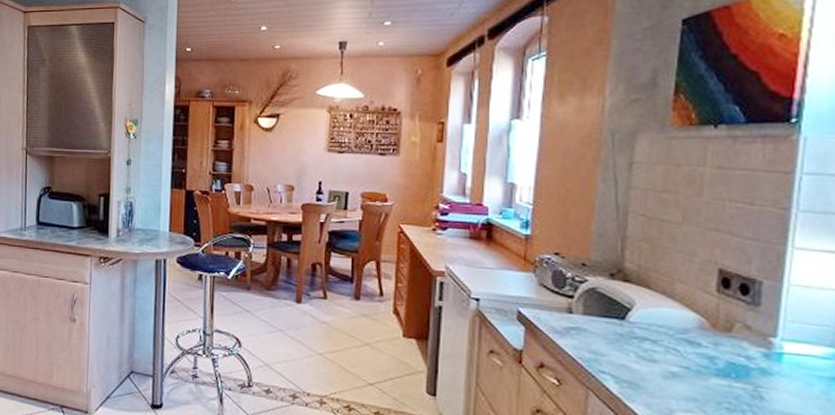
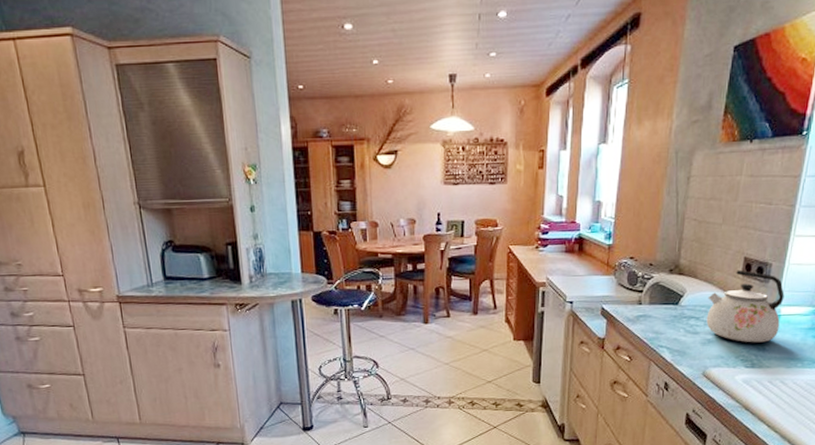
kettle: none [667,284,787,389] -> present [706,270,785,343]

